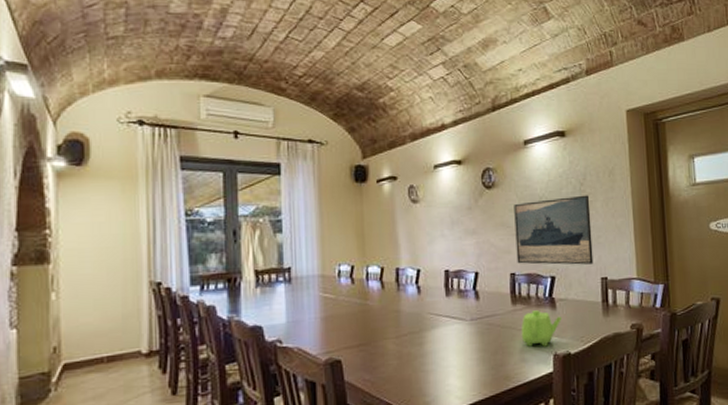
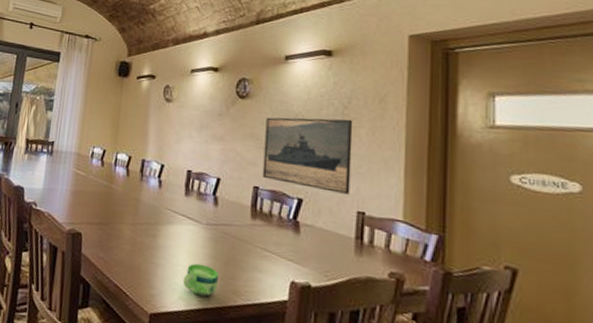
cup: none [455,359,490,390] -> present [183,263,219,297]
teapot: present [521,310,562,347] -> none [256,230,305,272]

